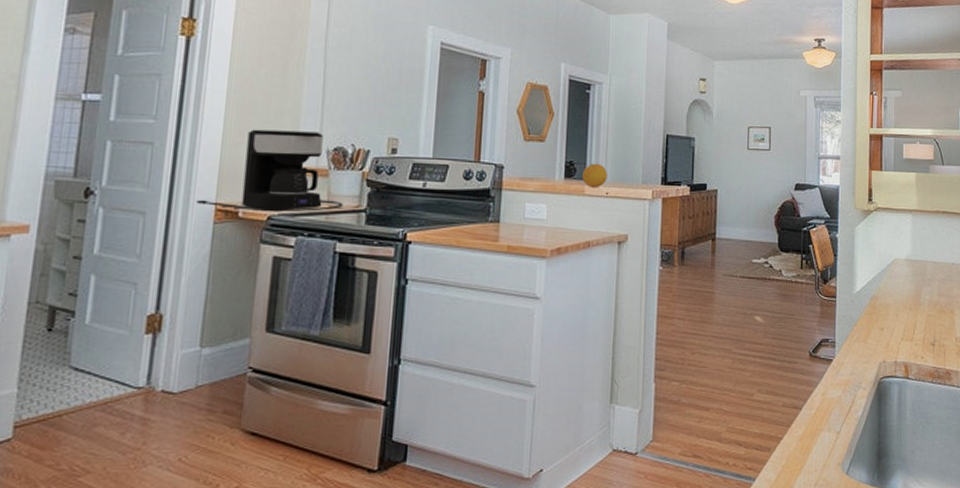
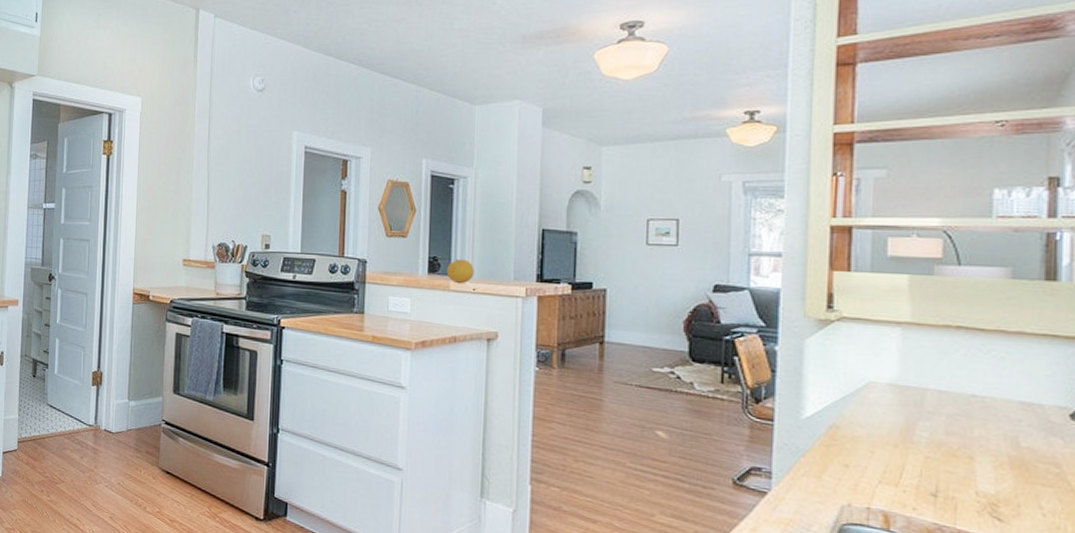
coffee maker: present [196,129,343,213] -> none [120,228,227,297]

